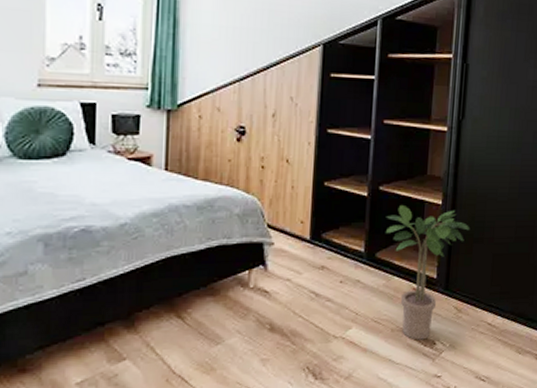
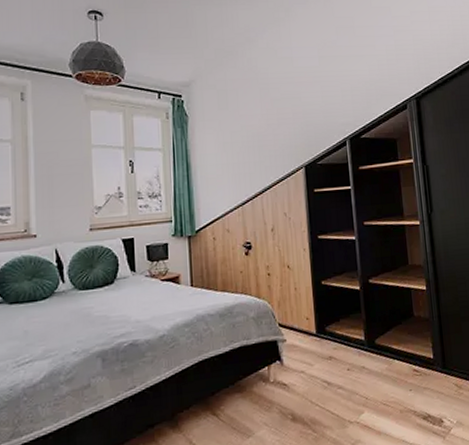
potted plant: present [385,204,470,340] -> none [379,293,456,420]

